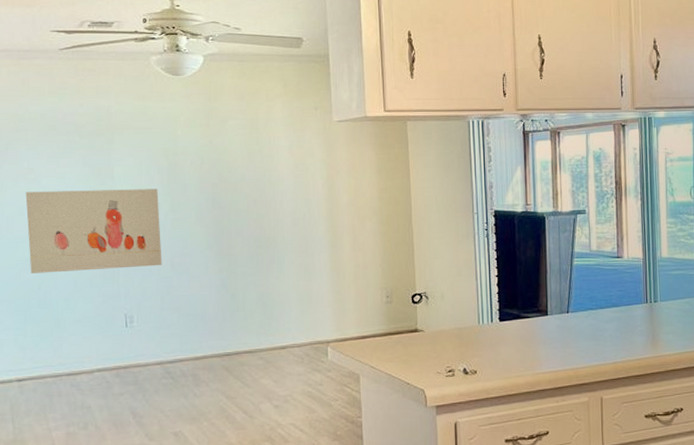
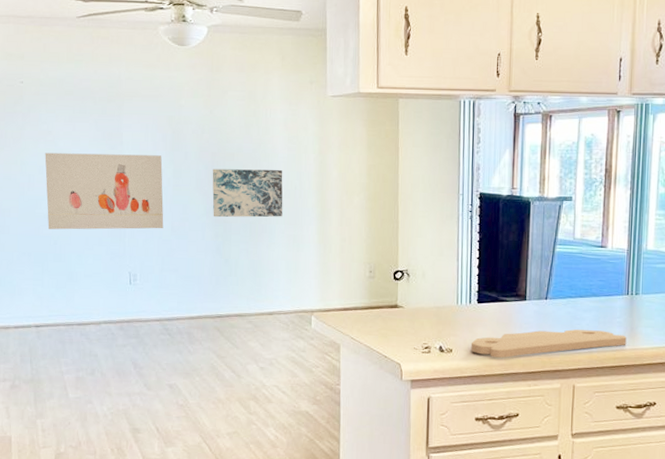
wall art: none [214,198,292,251] -> present [212,169,283,218]
cutting board: none [495,340,650,376] -> present [470,329,627,358]

